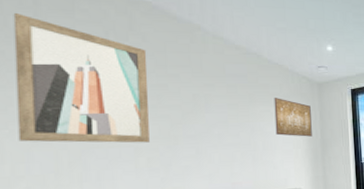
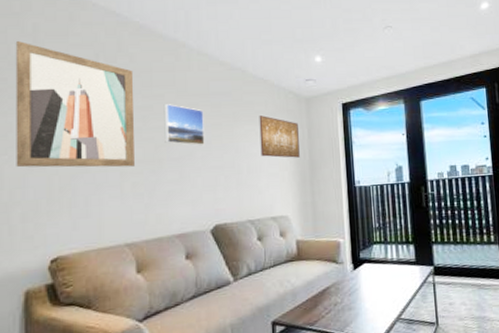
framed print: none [179,84,221,125] -> present [163,104,205,146]

